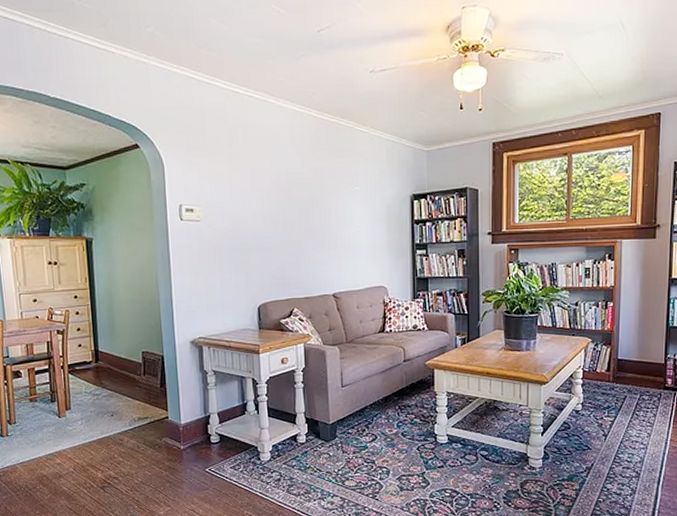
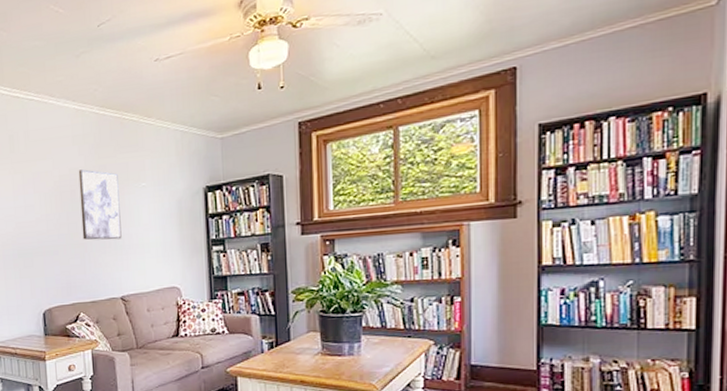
wall art: none [295,170,335,240] -> present [78,169,122,240]

